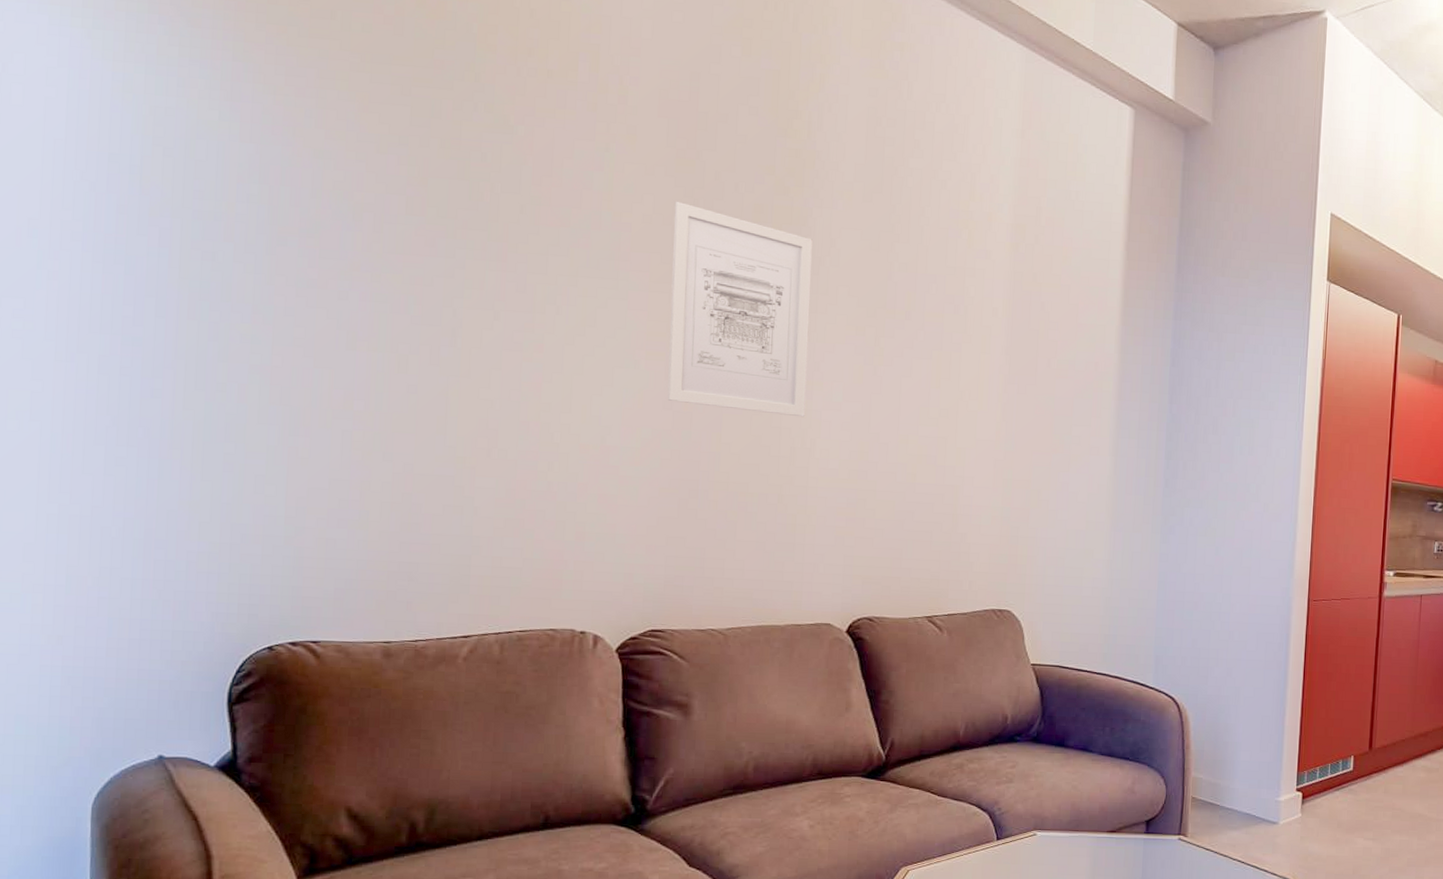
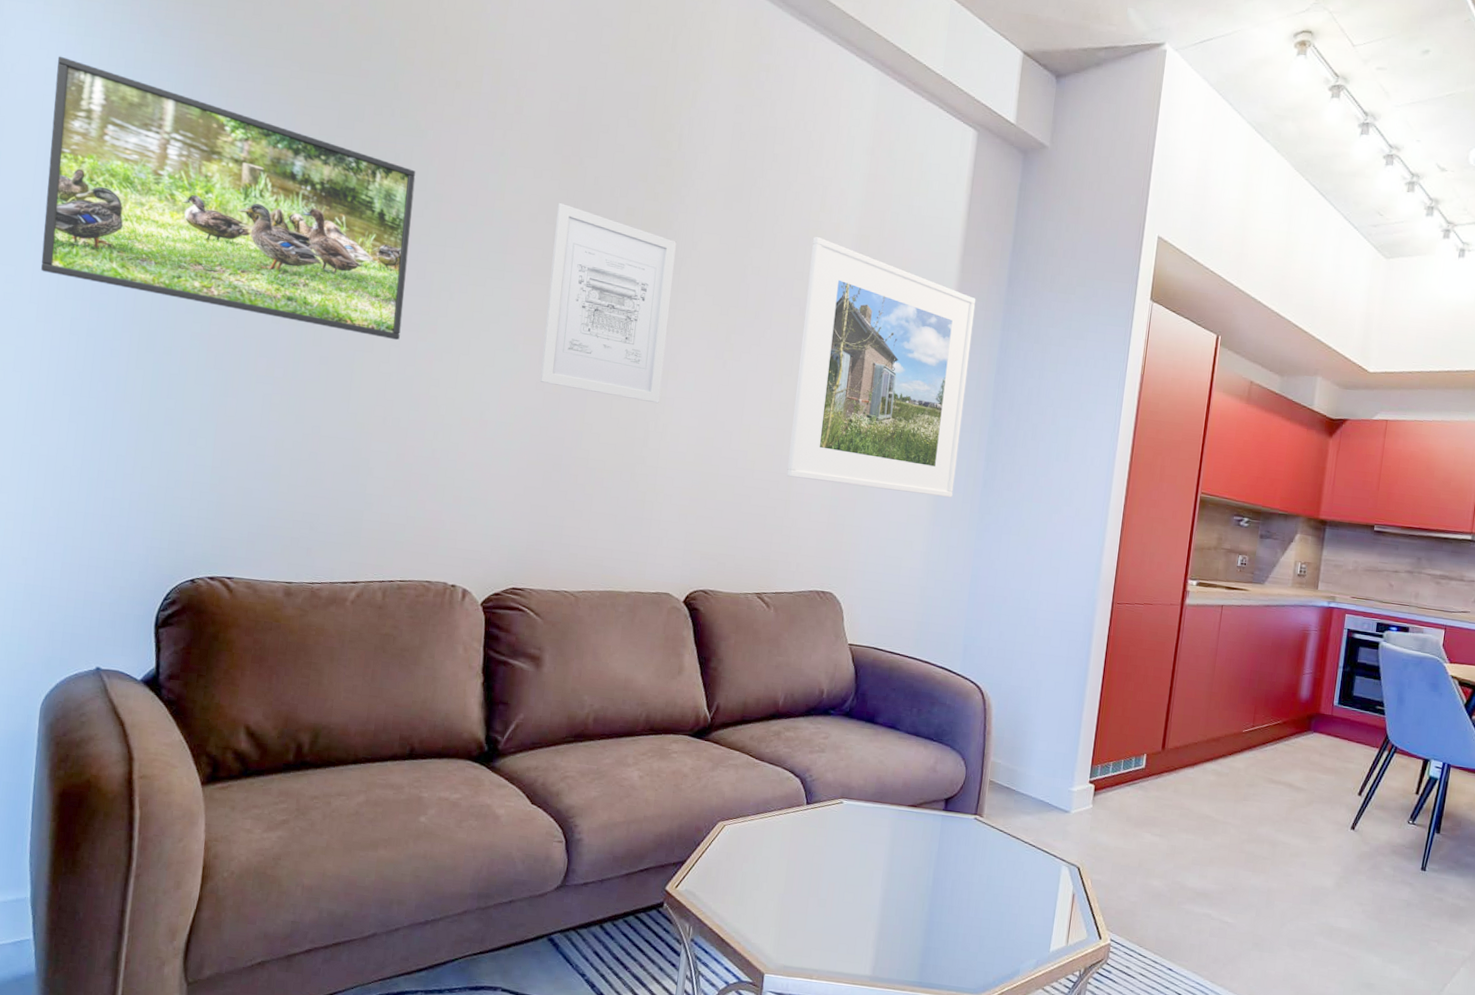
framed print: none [56,52,508,363] -> present [41,56,416,341]
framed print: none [952,228,1145,501] -> present [787,237,976,498]

